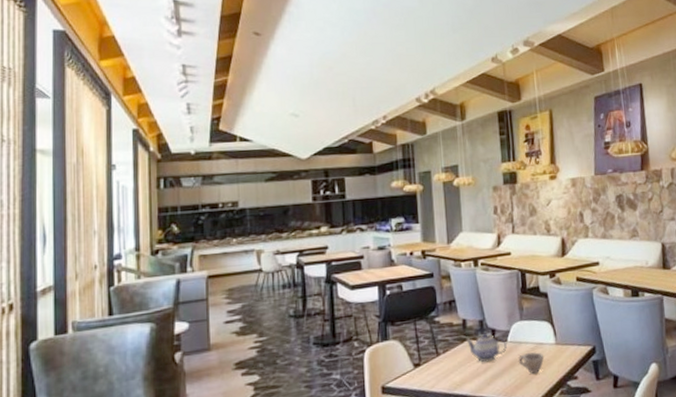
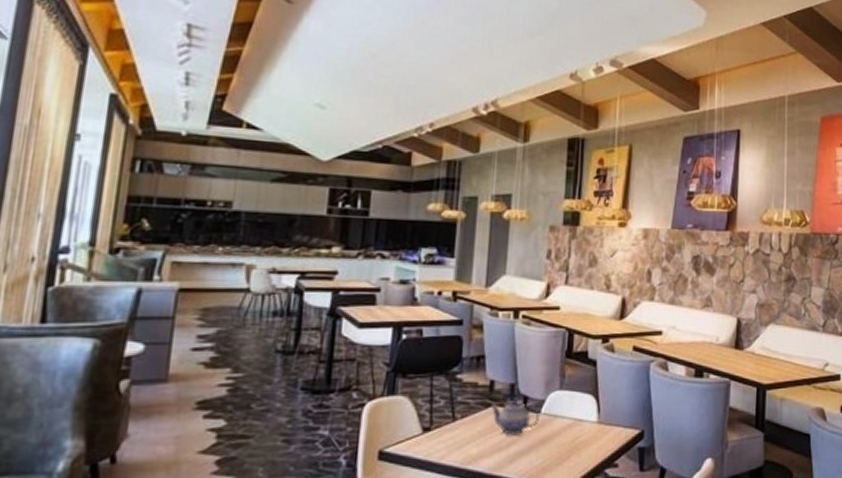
cup: present [519,352,545,374] -> none [551,430,582,456]

